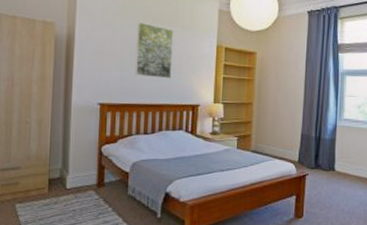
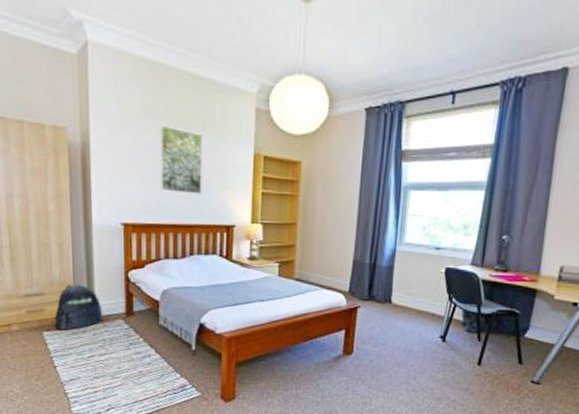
backpack: none [27,157,75,202] -> present [54,283,103,330]

